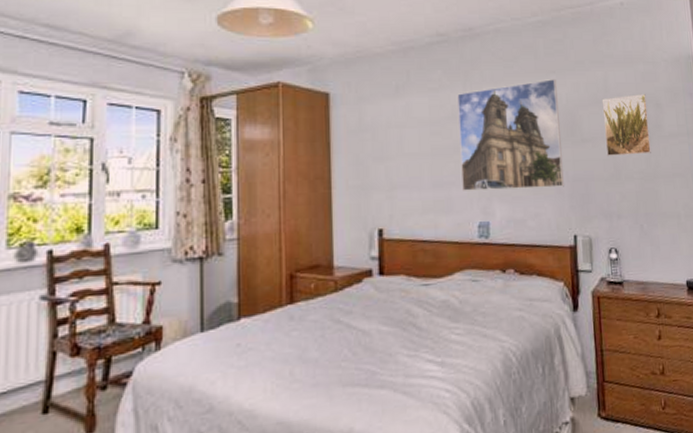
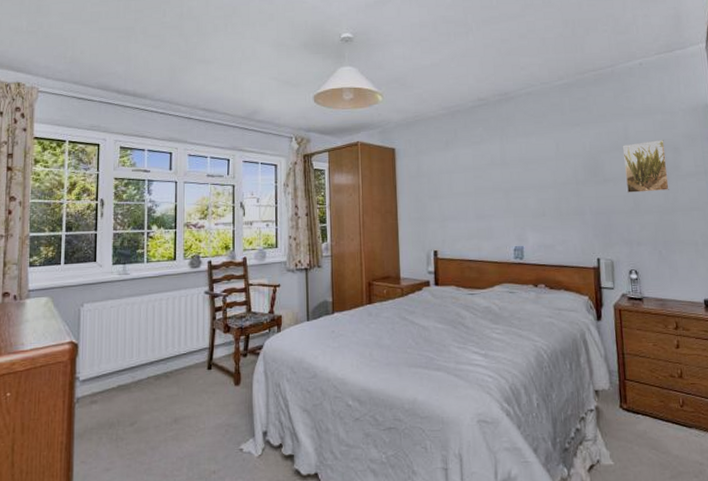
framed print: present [457,78,564,191] -> none [495,130,588,222]

